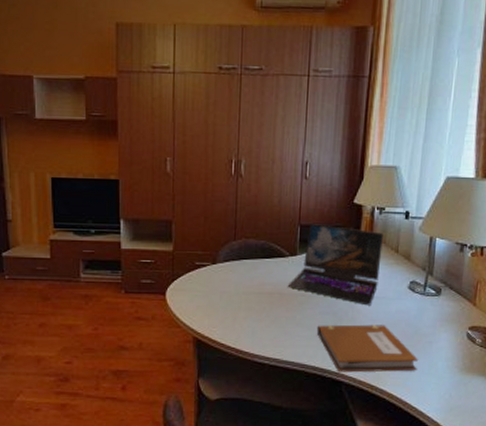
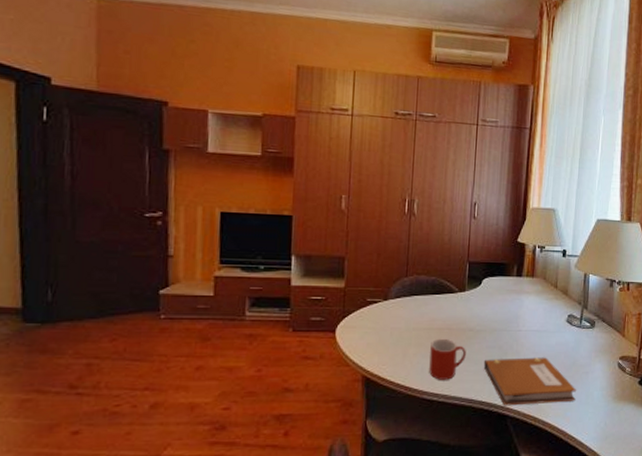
mug: none [260,303,298,344] -> present [429,338,466,380]
laptop: present [287,224,383,306] -> none [456,261,544,339]

